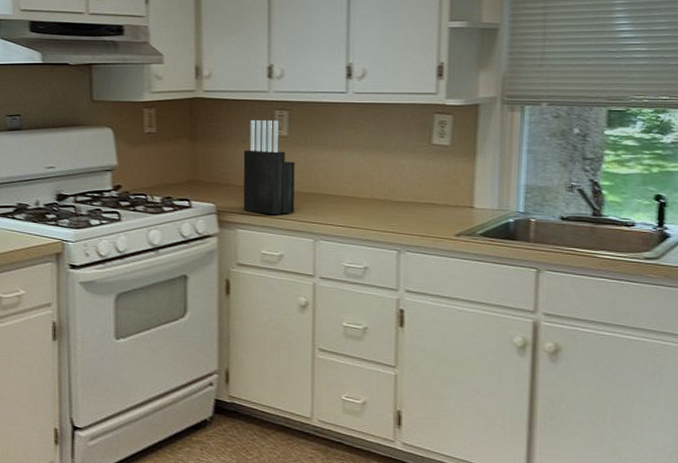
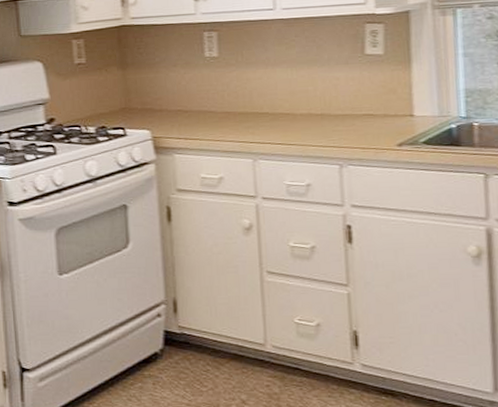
knife block: present [243,119,295,215] -> none [175,42,232,138]

